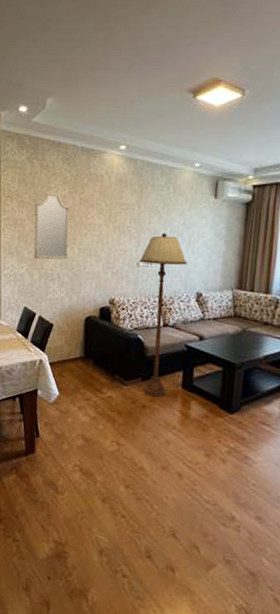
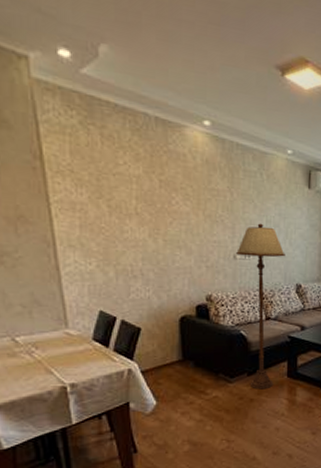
home mirror: present [34,192,70,260] -> none [98,169,151,253]

